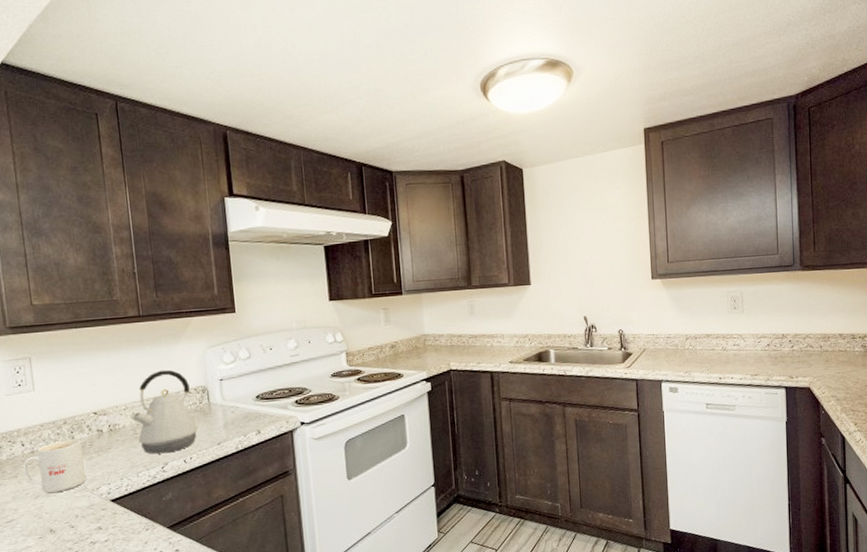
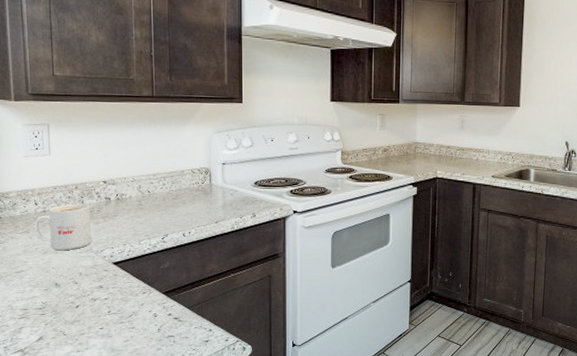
kettle: present [130,369,199,454] -> none [137,149,199,226]

